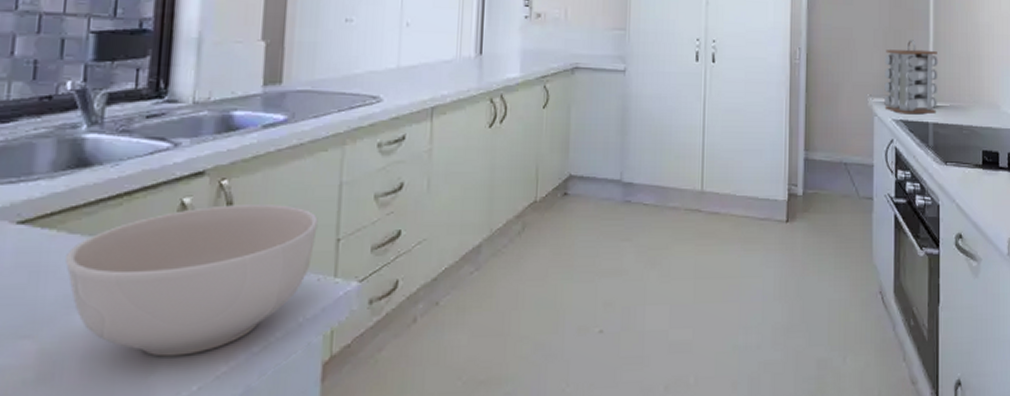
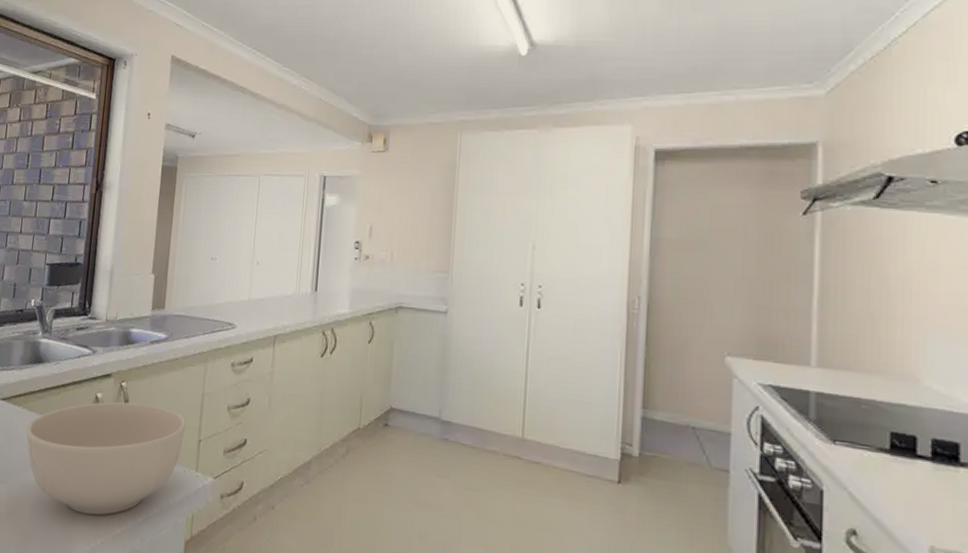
spice rack: present [884,40,939,115] -> none [747,292,826,382]

